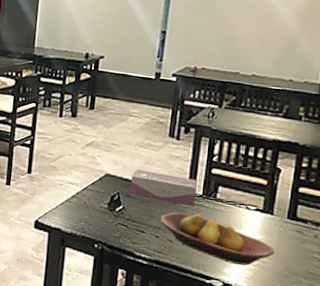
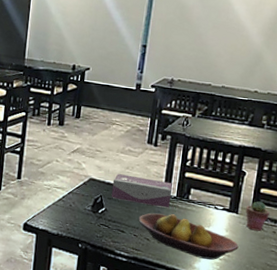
potted succulent: none [282,201,310,235] -> present [246,201,270,231]

